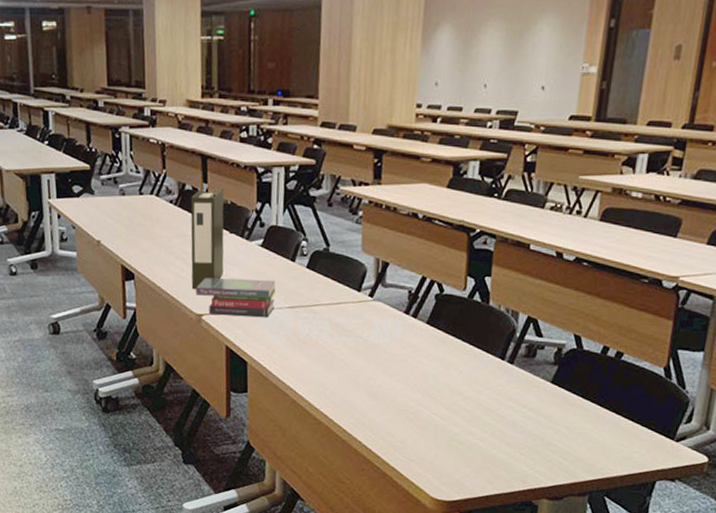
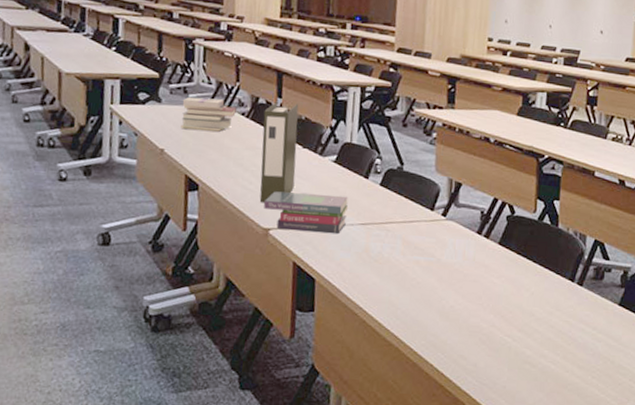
books: none [113,187,165,221] -> present [180,96,237,132]

